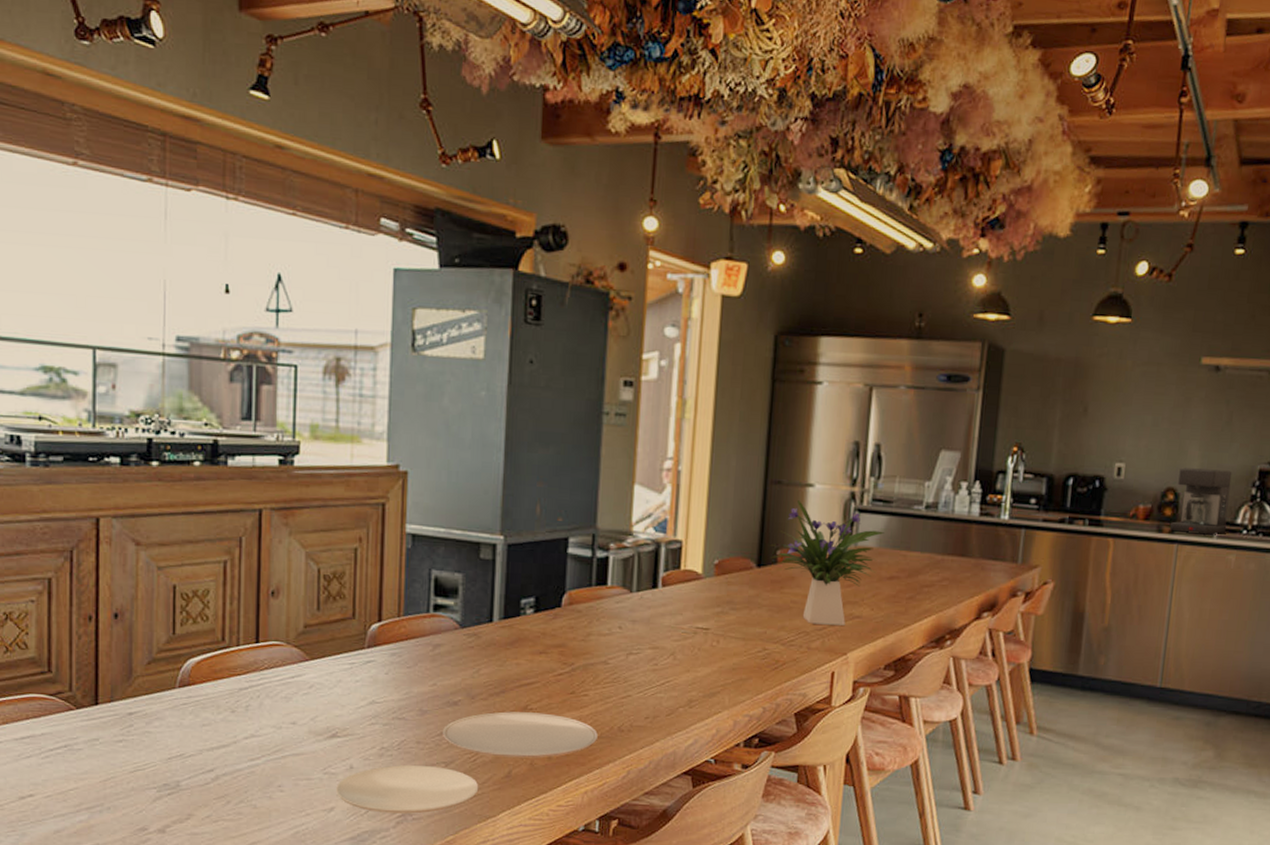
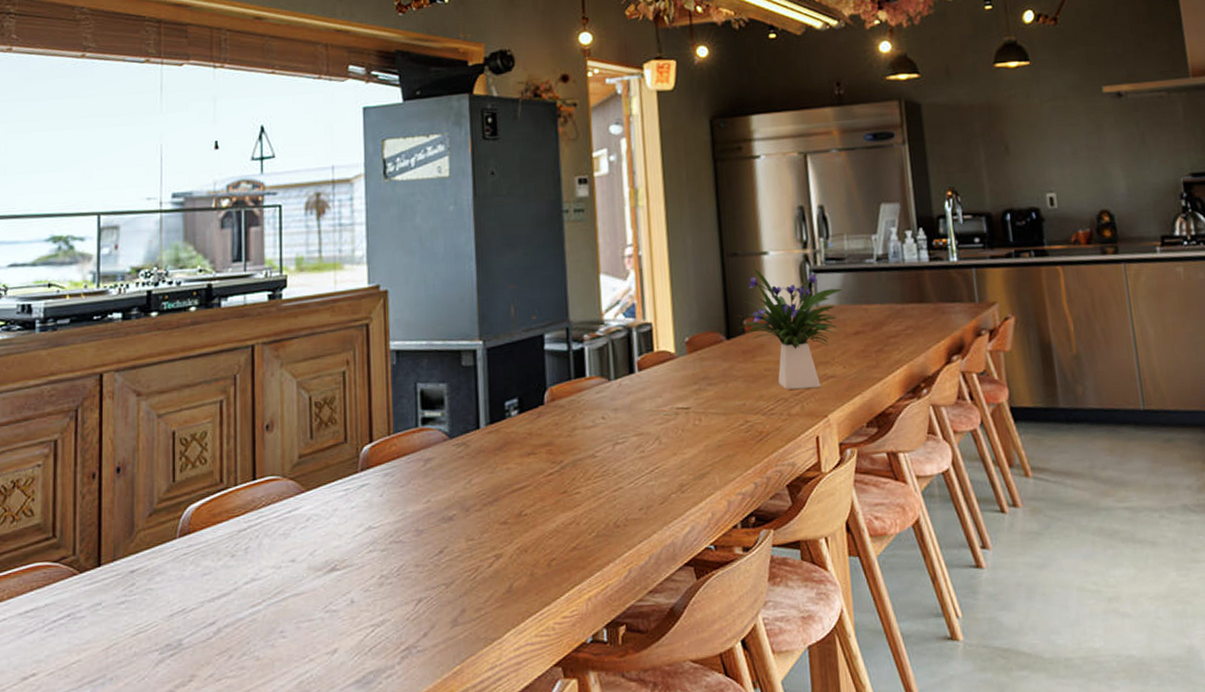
plate: present [336,765,479,814] -> none [338,589,482,649]
plate: present [442,711,598,758] -> none [439,517,595,571]
coffee maker: present [1170,468,1232,535] -> none [1108,186,1168,252]

